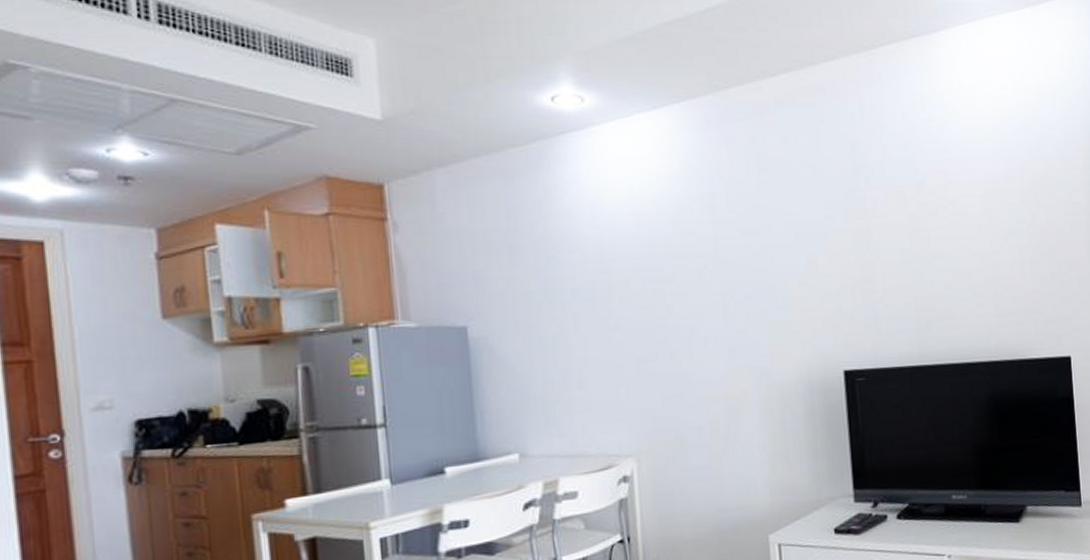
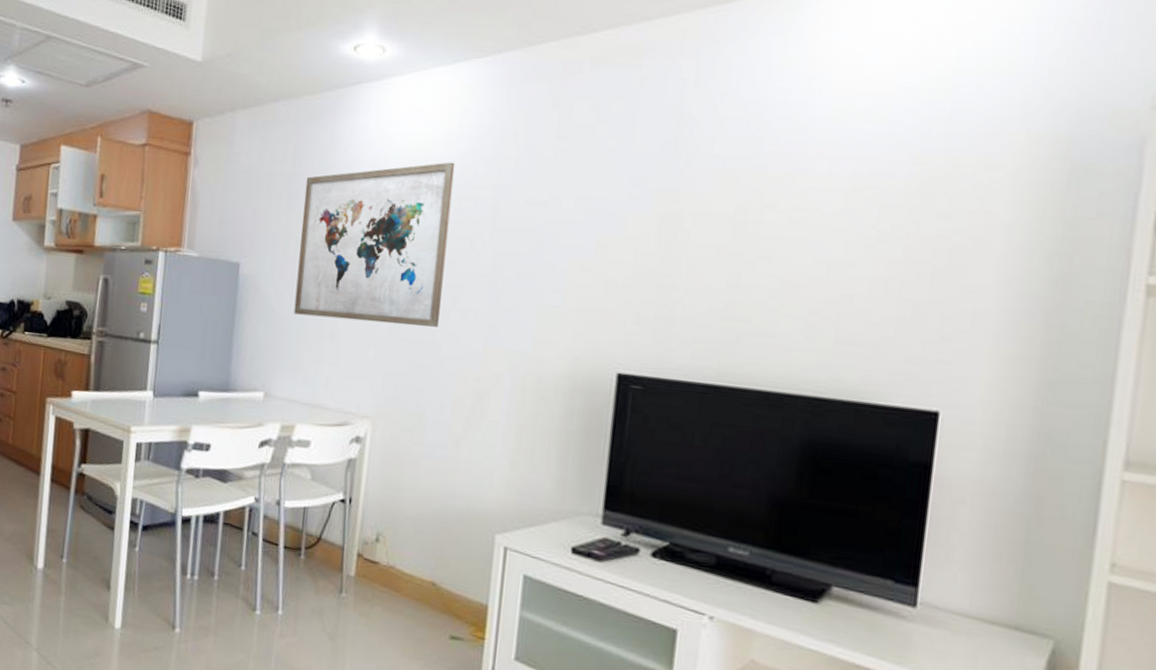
wall art: none [524,202,683,369] -> present [293,162,455,327]

